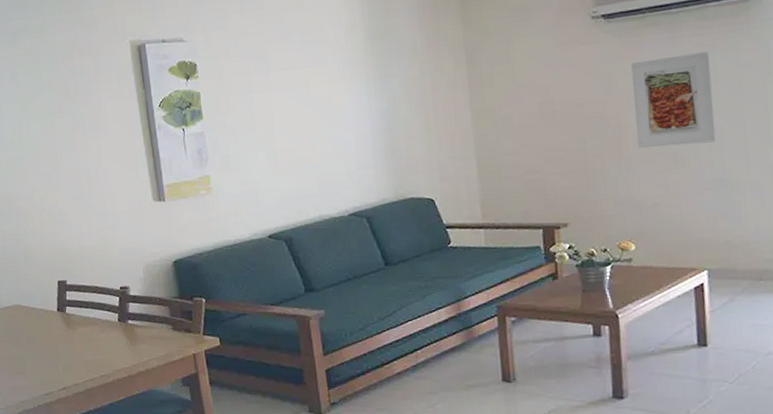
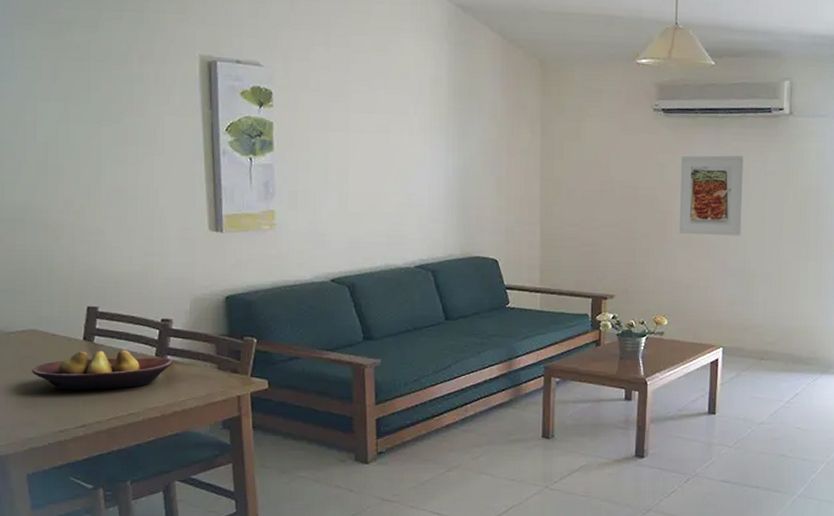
fruit bowl: none [19,317,133,357] -> present [32,349,173,390]

